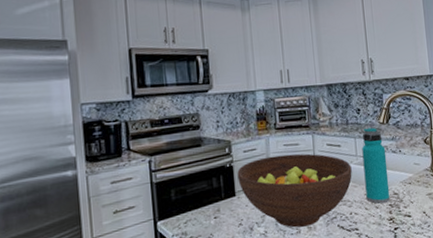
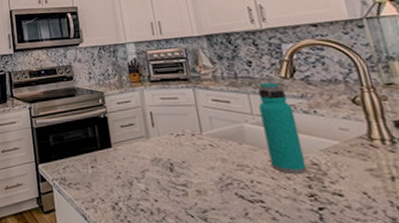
fruit bowl: present [237,153,352,228] -> none [112,108,249,189]

